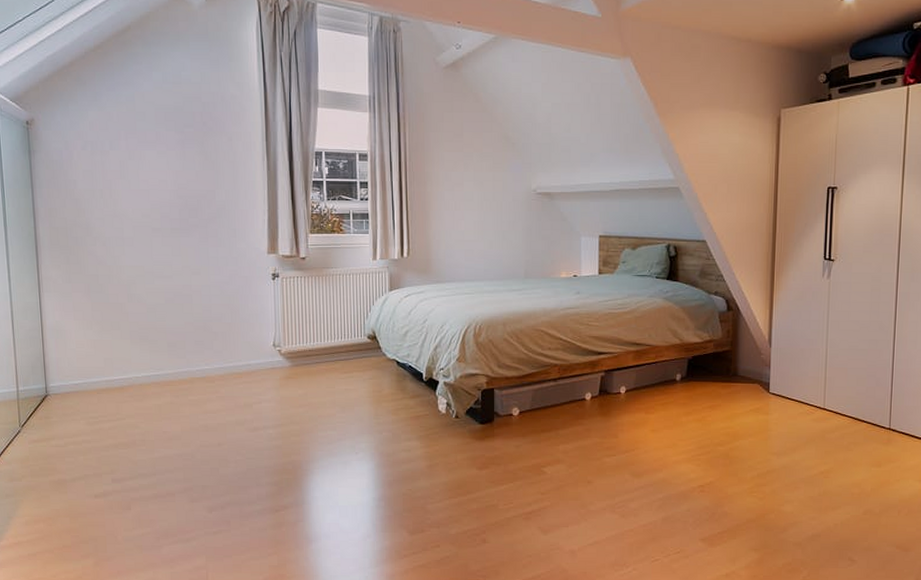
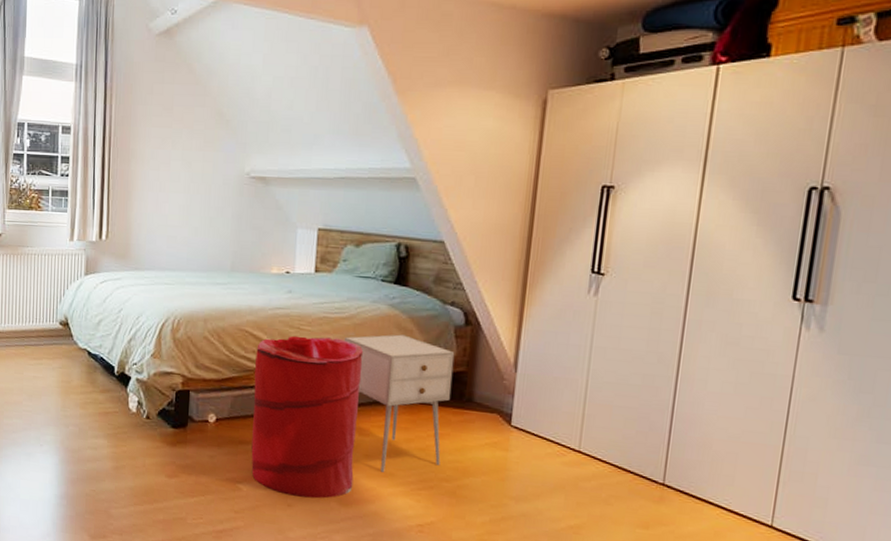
laundry hamper: none [552,330,645,473] -> present [251,335,364,499]
nightstand: none [627,323,721,444] -> present [344,334,455,472]

